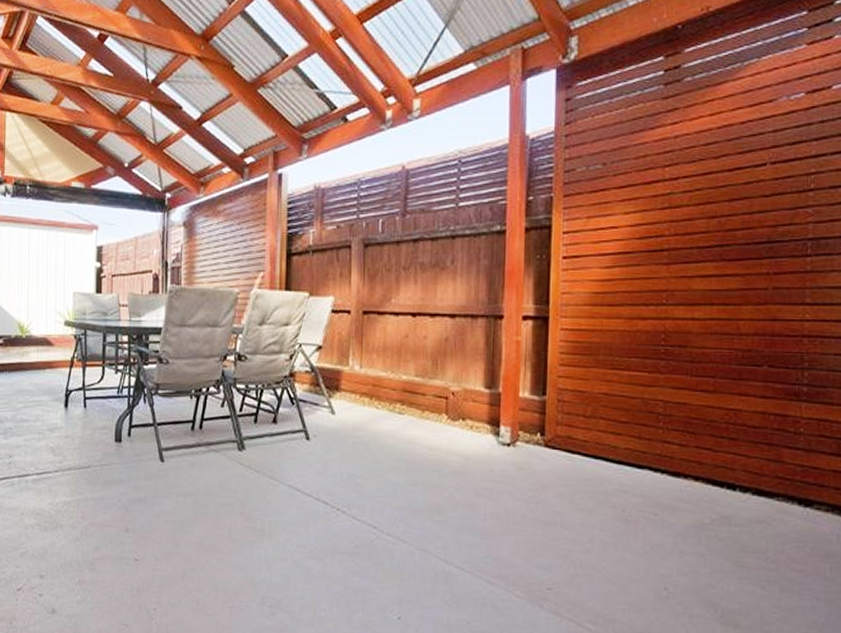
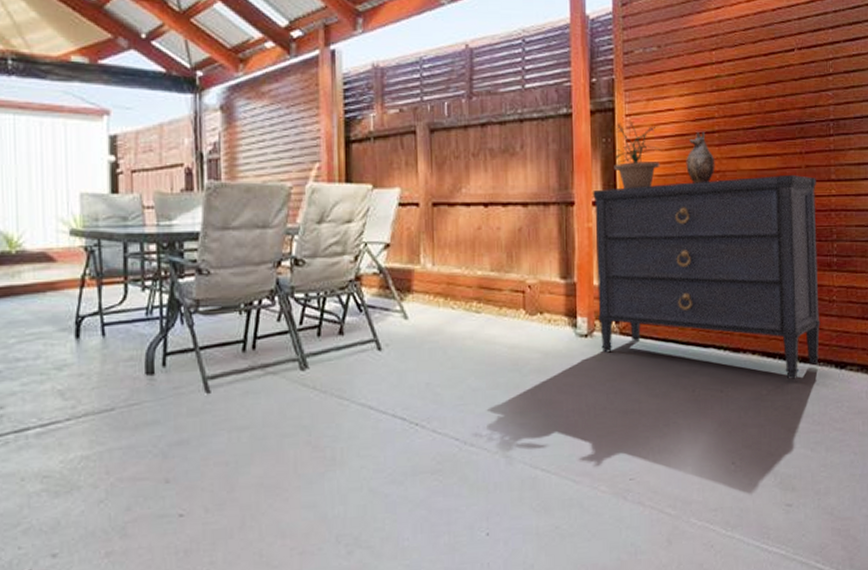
dresser: none [522,296,786,513] -> present [593,174,821,380]
potted plant: none [542,237,602,305] -> present [608,120,662,189]
decorative vase: none [628,249,663,302] -> present [686,131,715,183]

